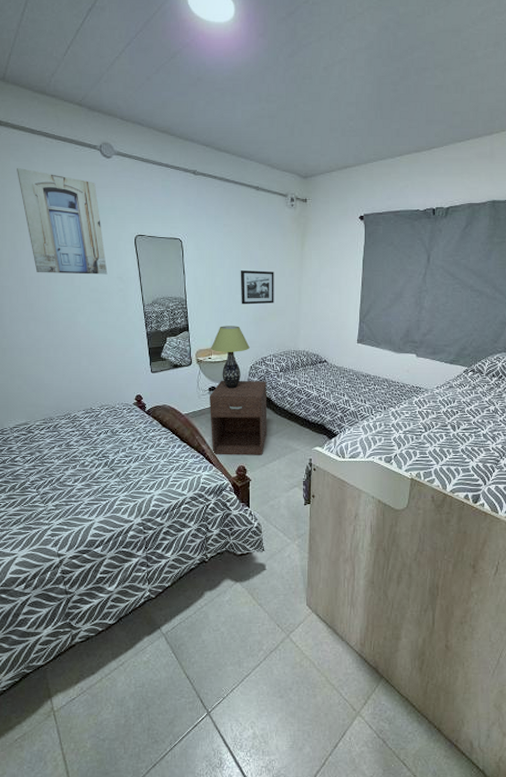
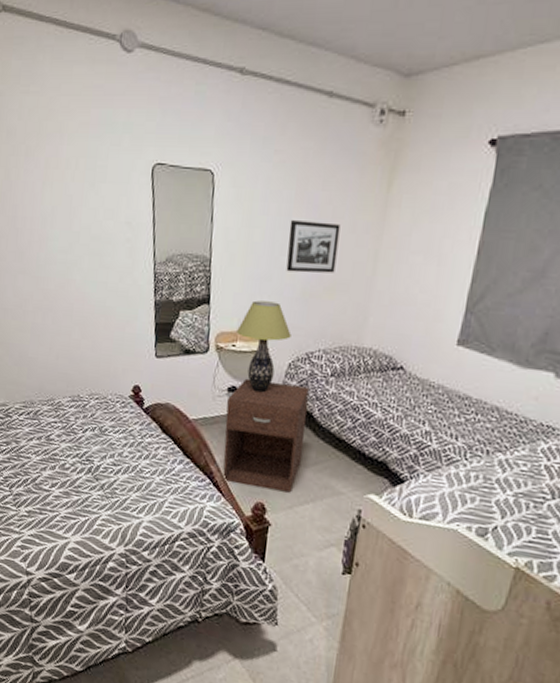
wall art: present [17,167,108,275] -> none [18,68,114,218]

